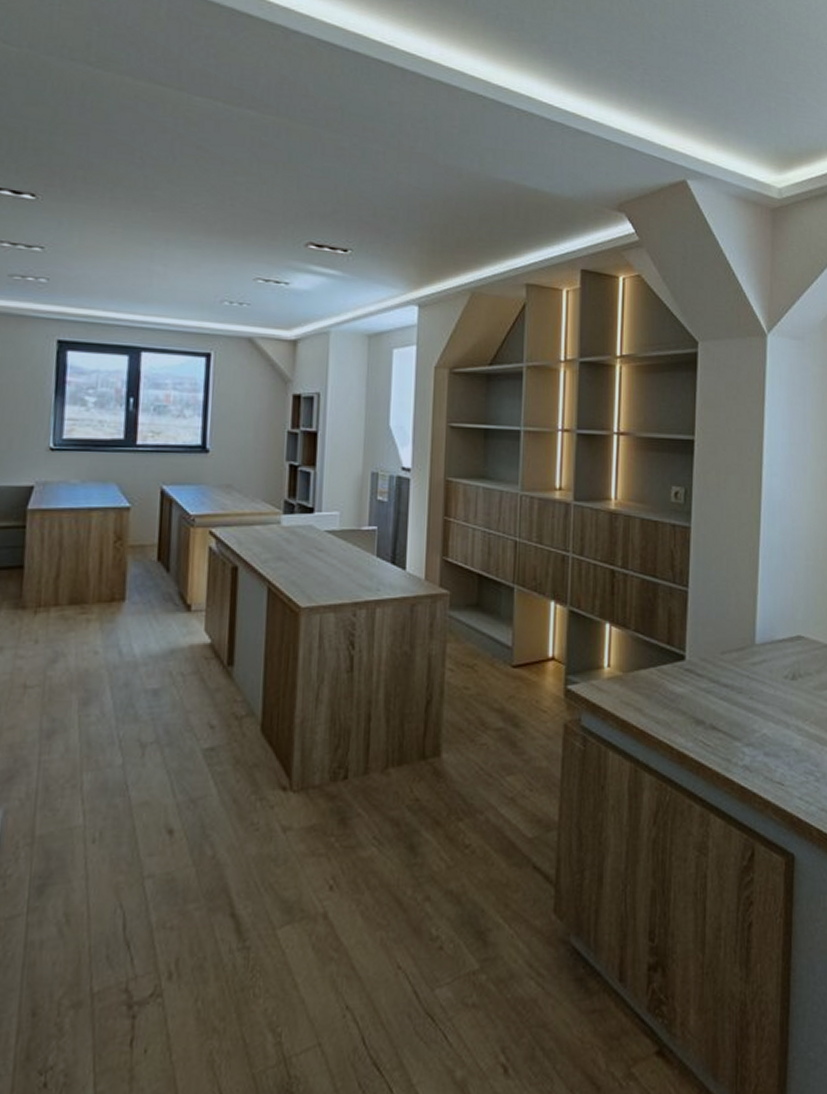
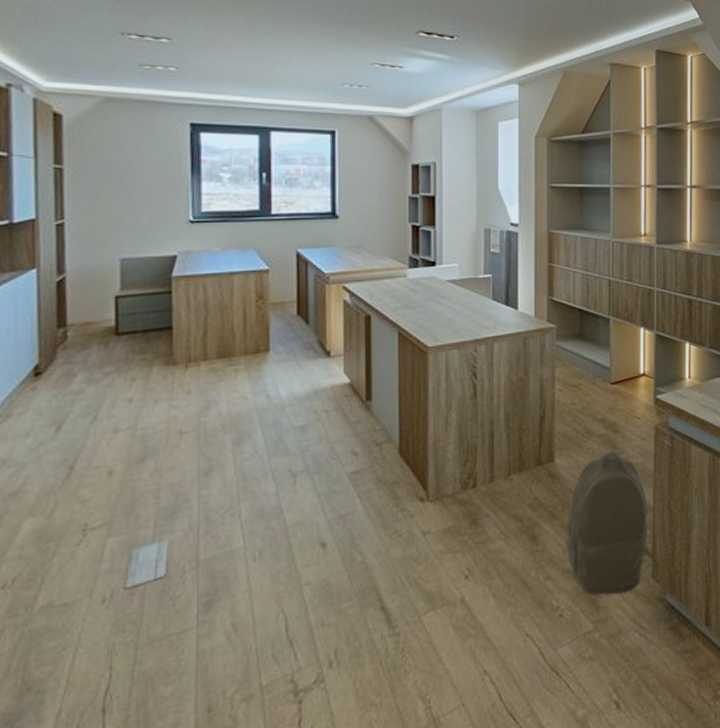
backpack: none [450,748,552,929] -> present [565,450,648,595]

